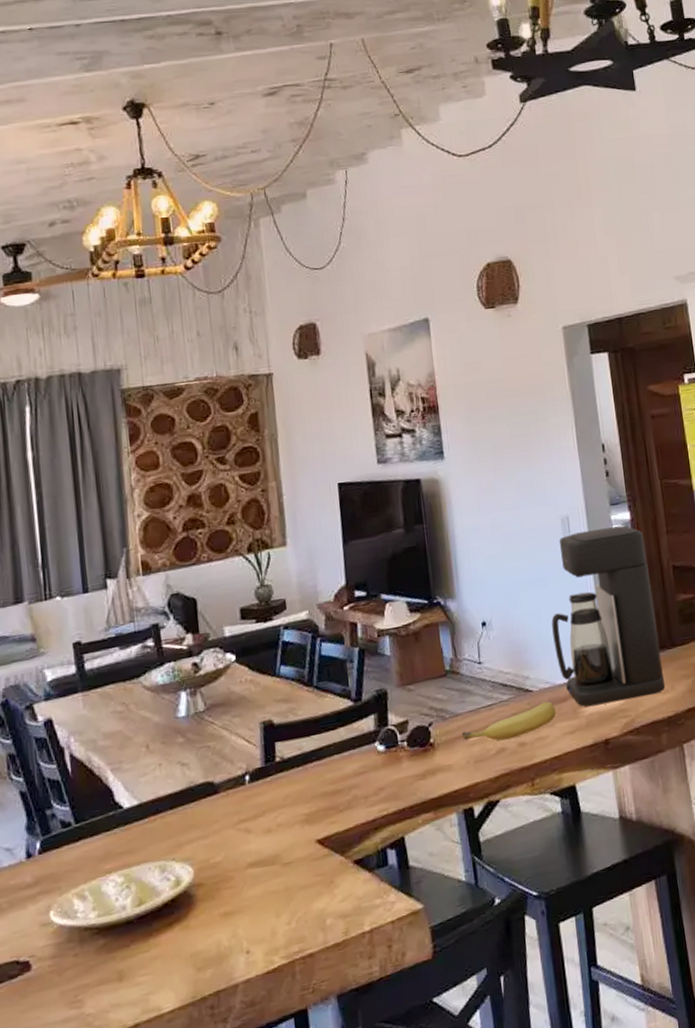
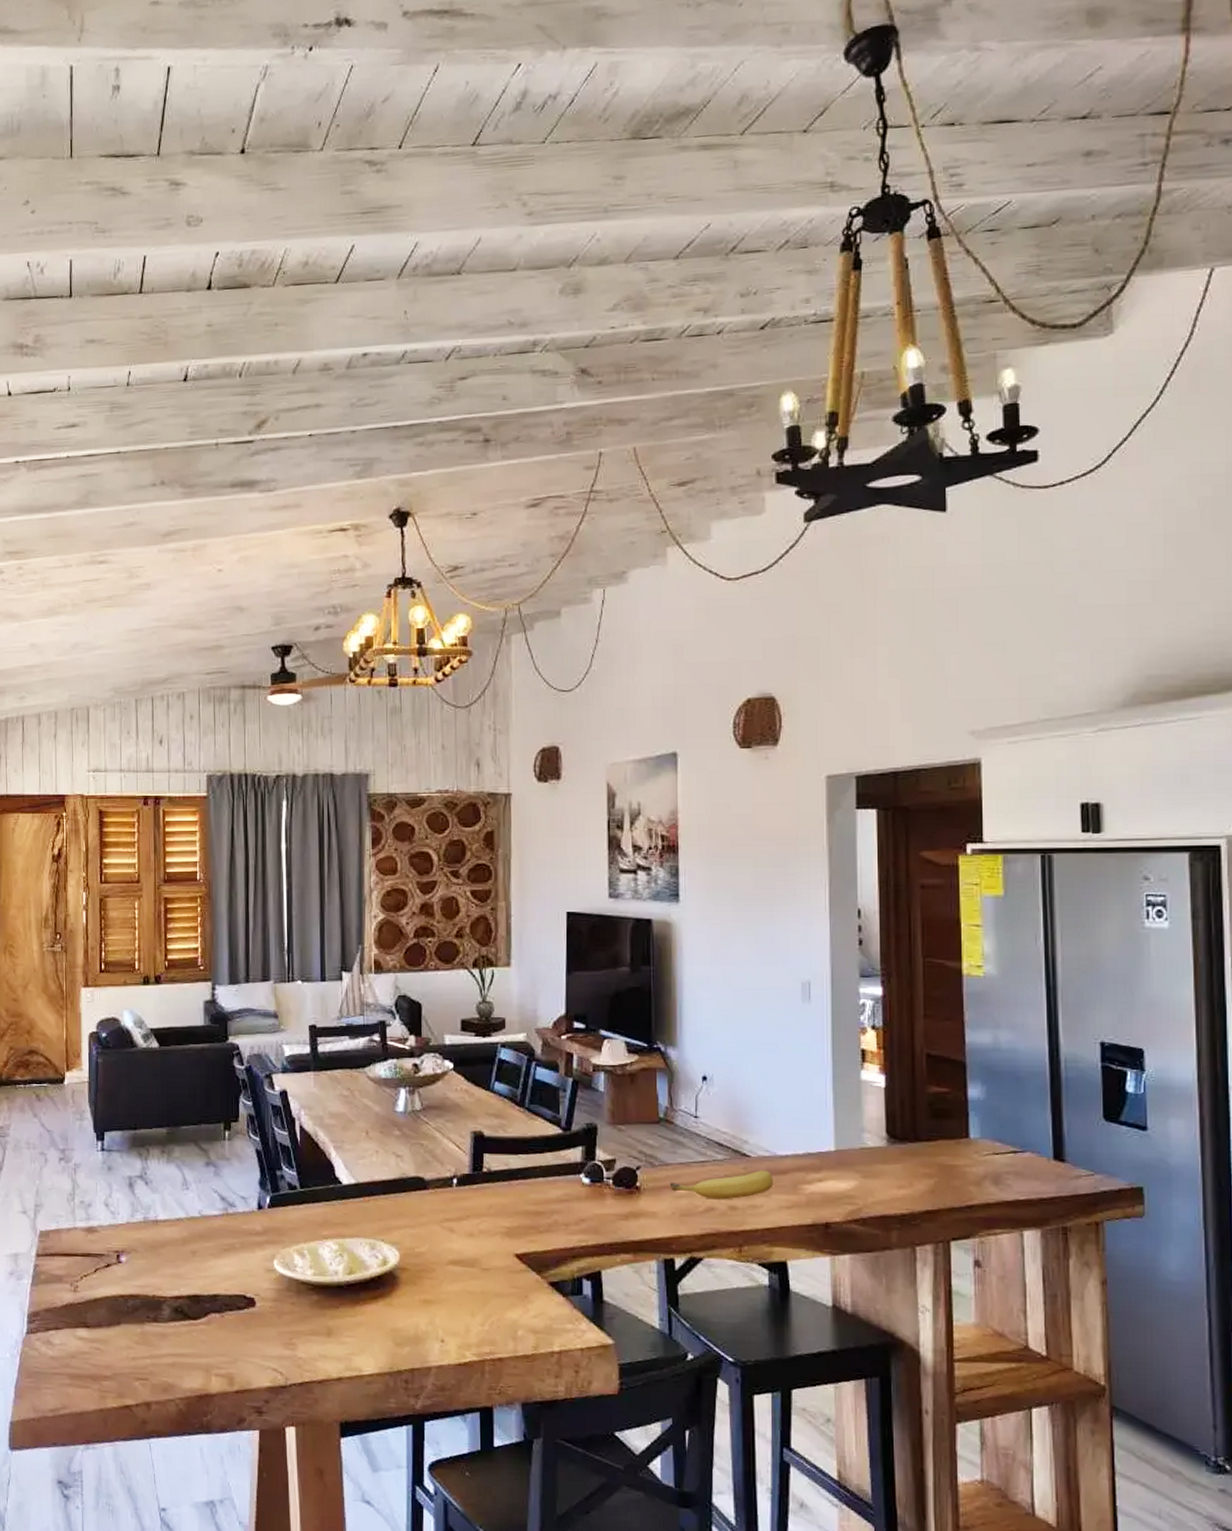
coffee maker: present [551,525,666,707] -> none [779,1000,902,1188]

